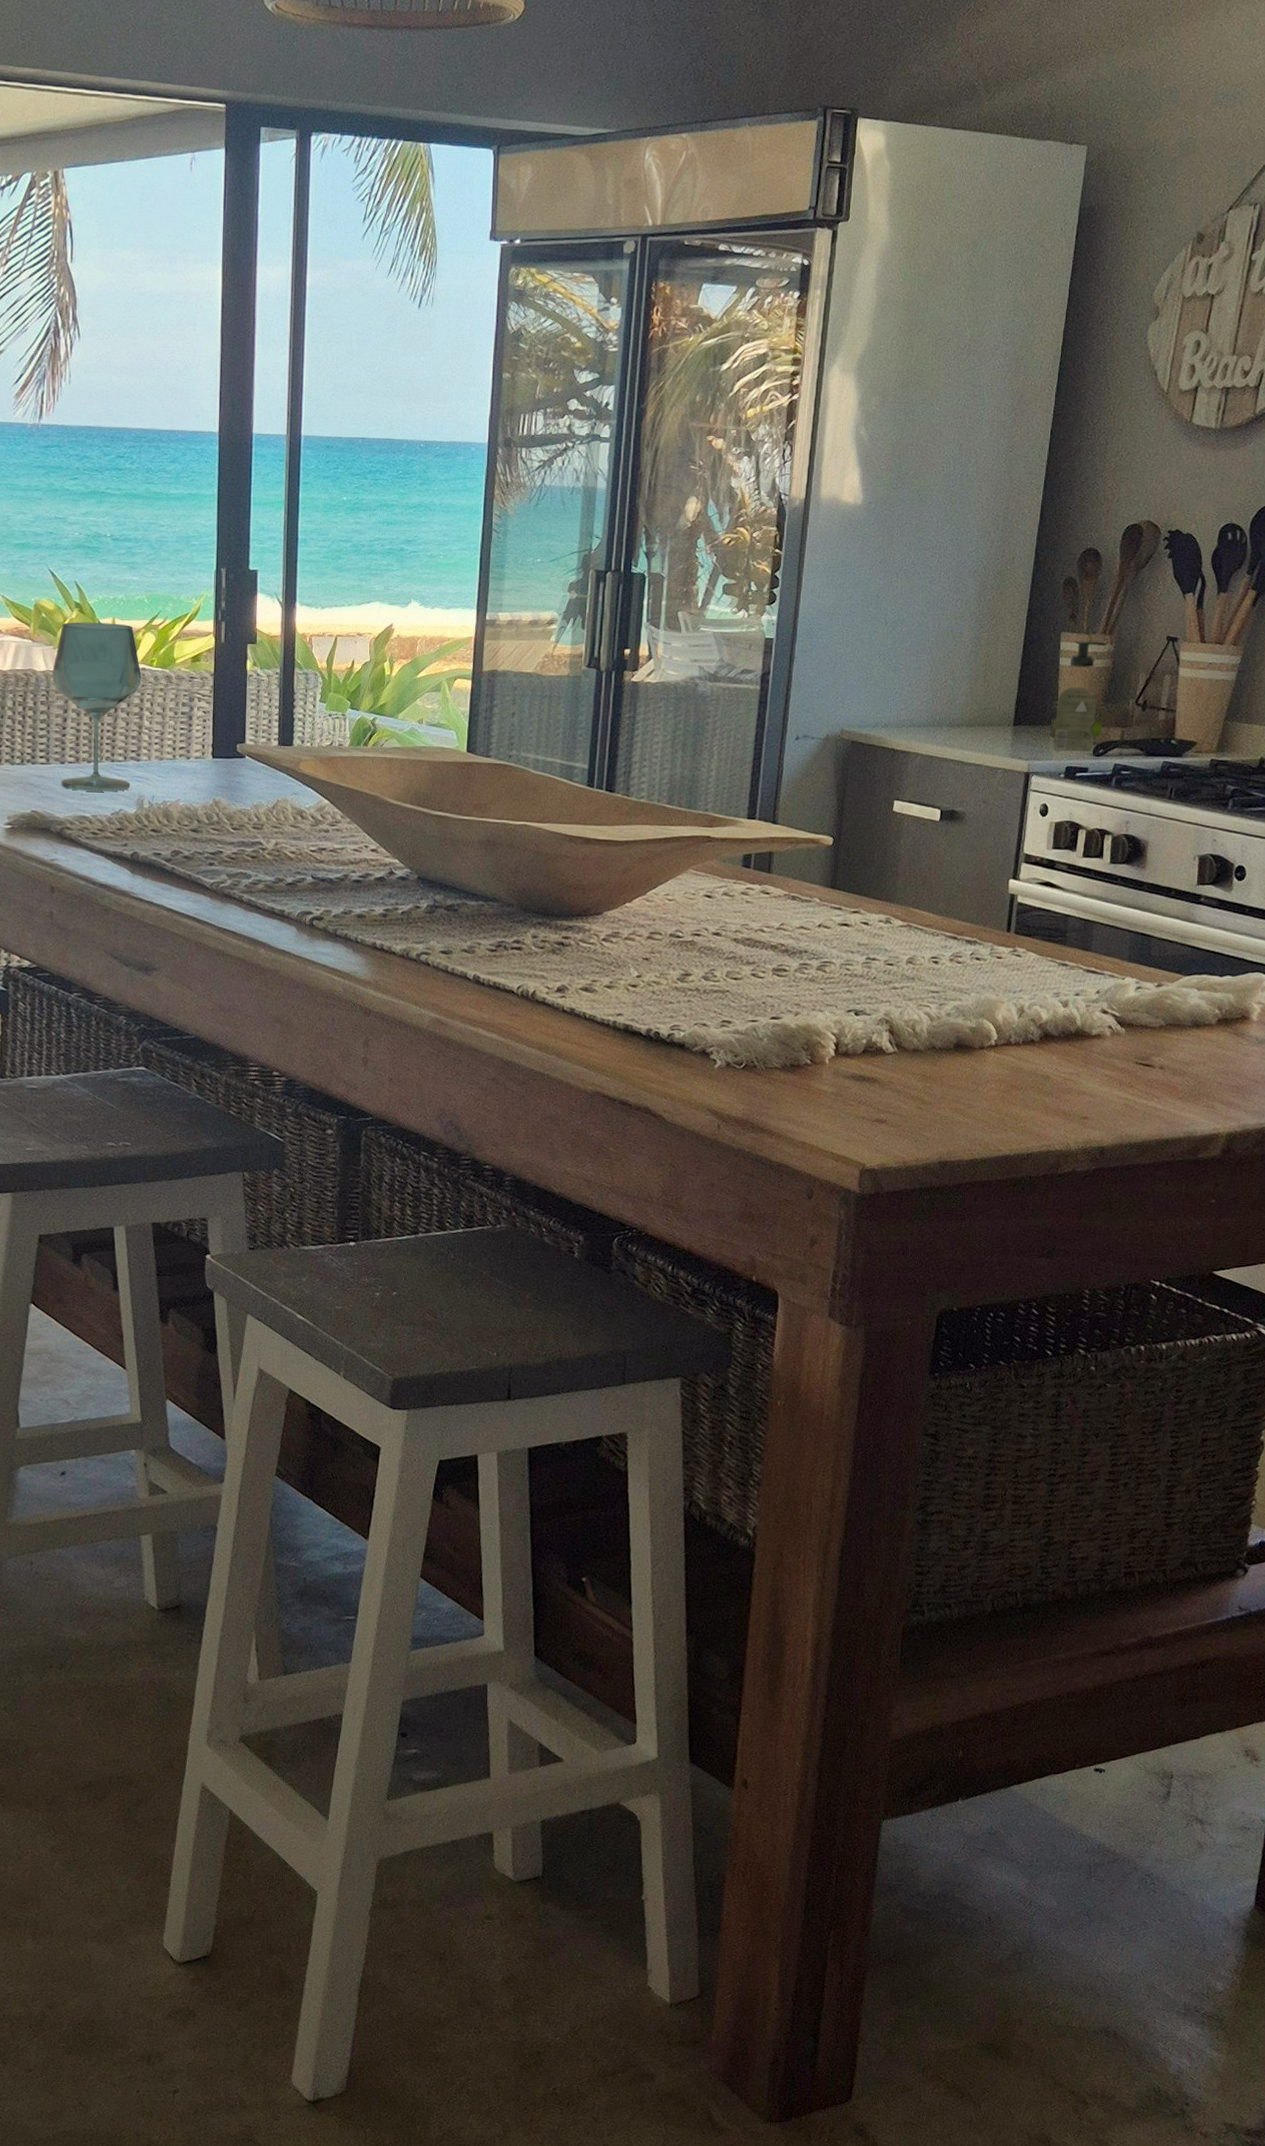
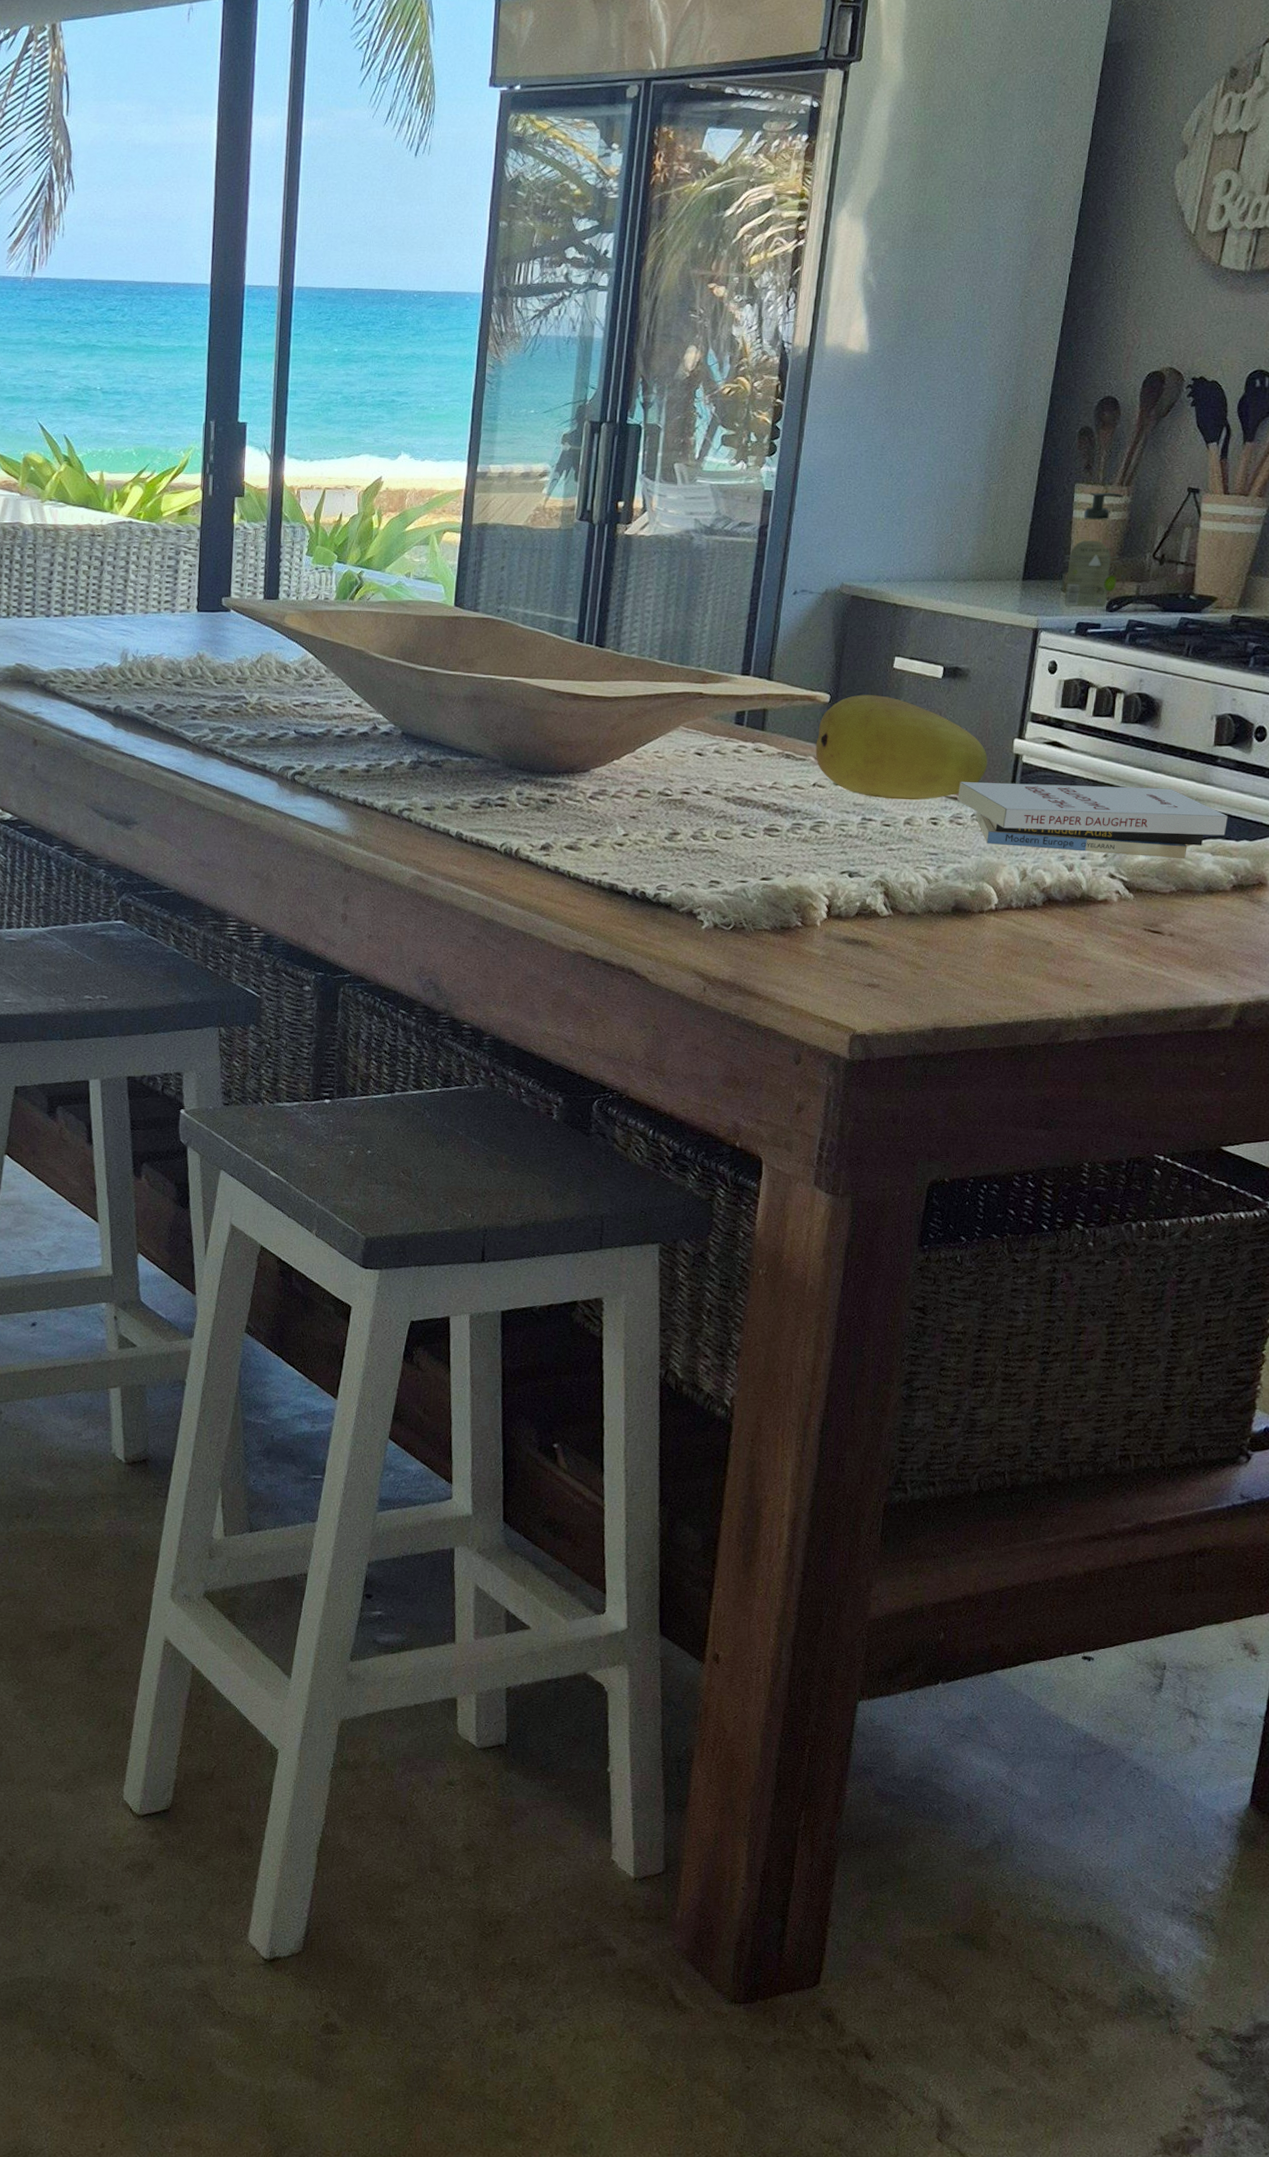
wine glass: present [52,622,142,792] -> none [39,475,129,646]
fruit: none [820,837,985,940] -> present [815,694,988,800]
books: none [956,921,1212,995] -> present [957,782,1228,859]

